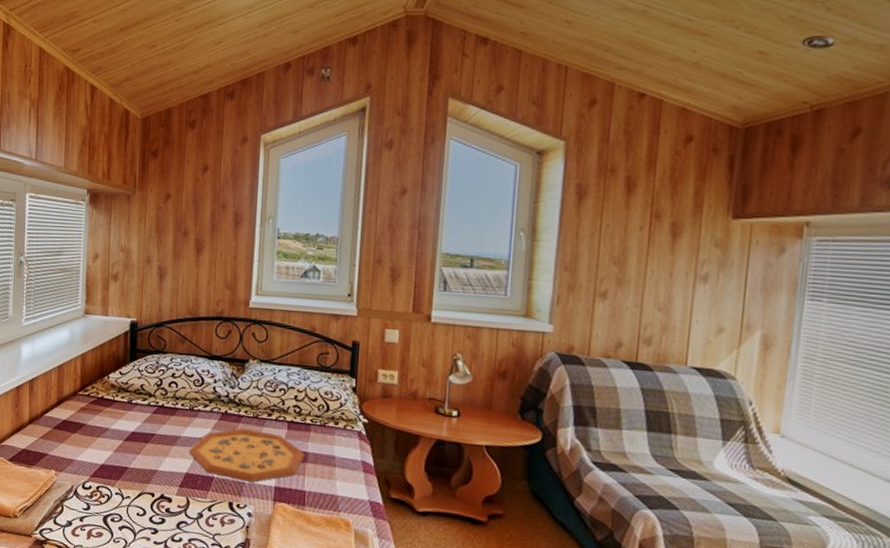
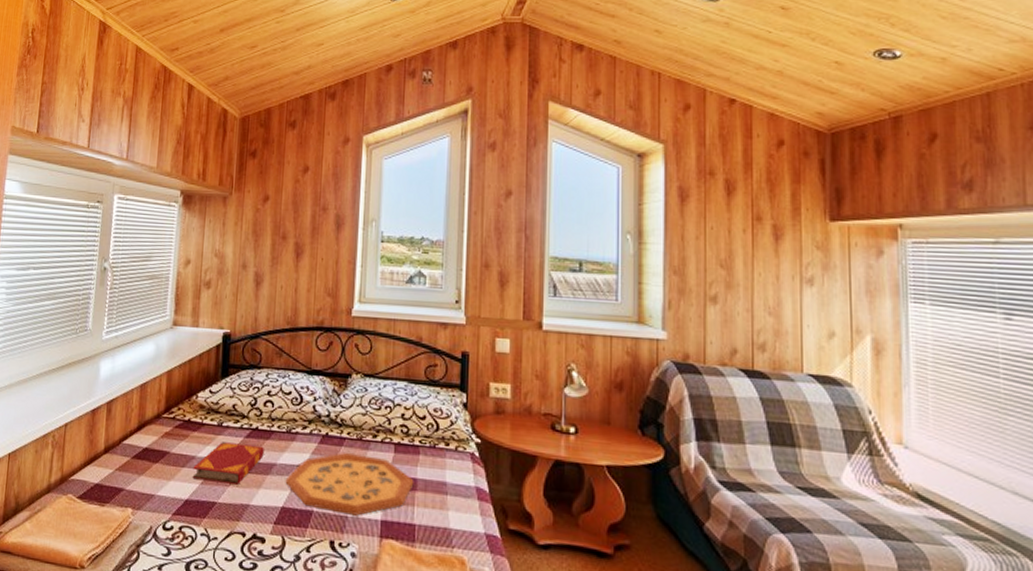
hardback book: none [107,416,170,453] -> present [192,442,264,485]

